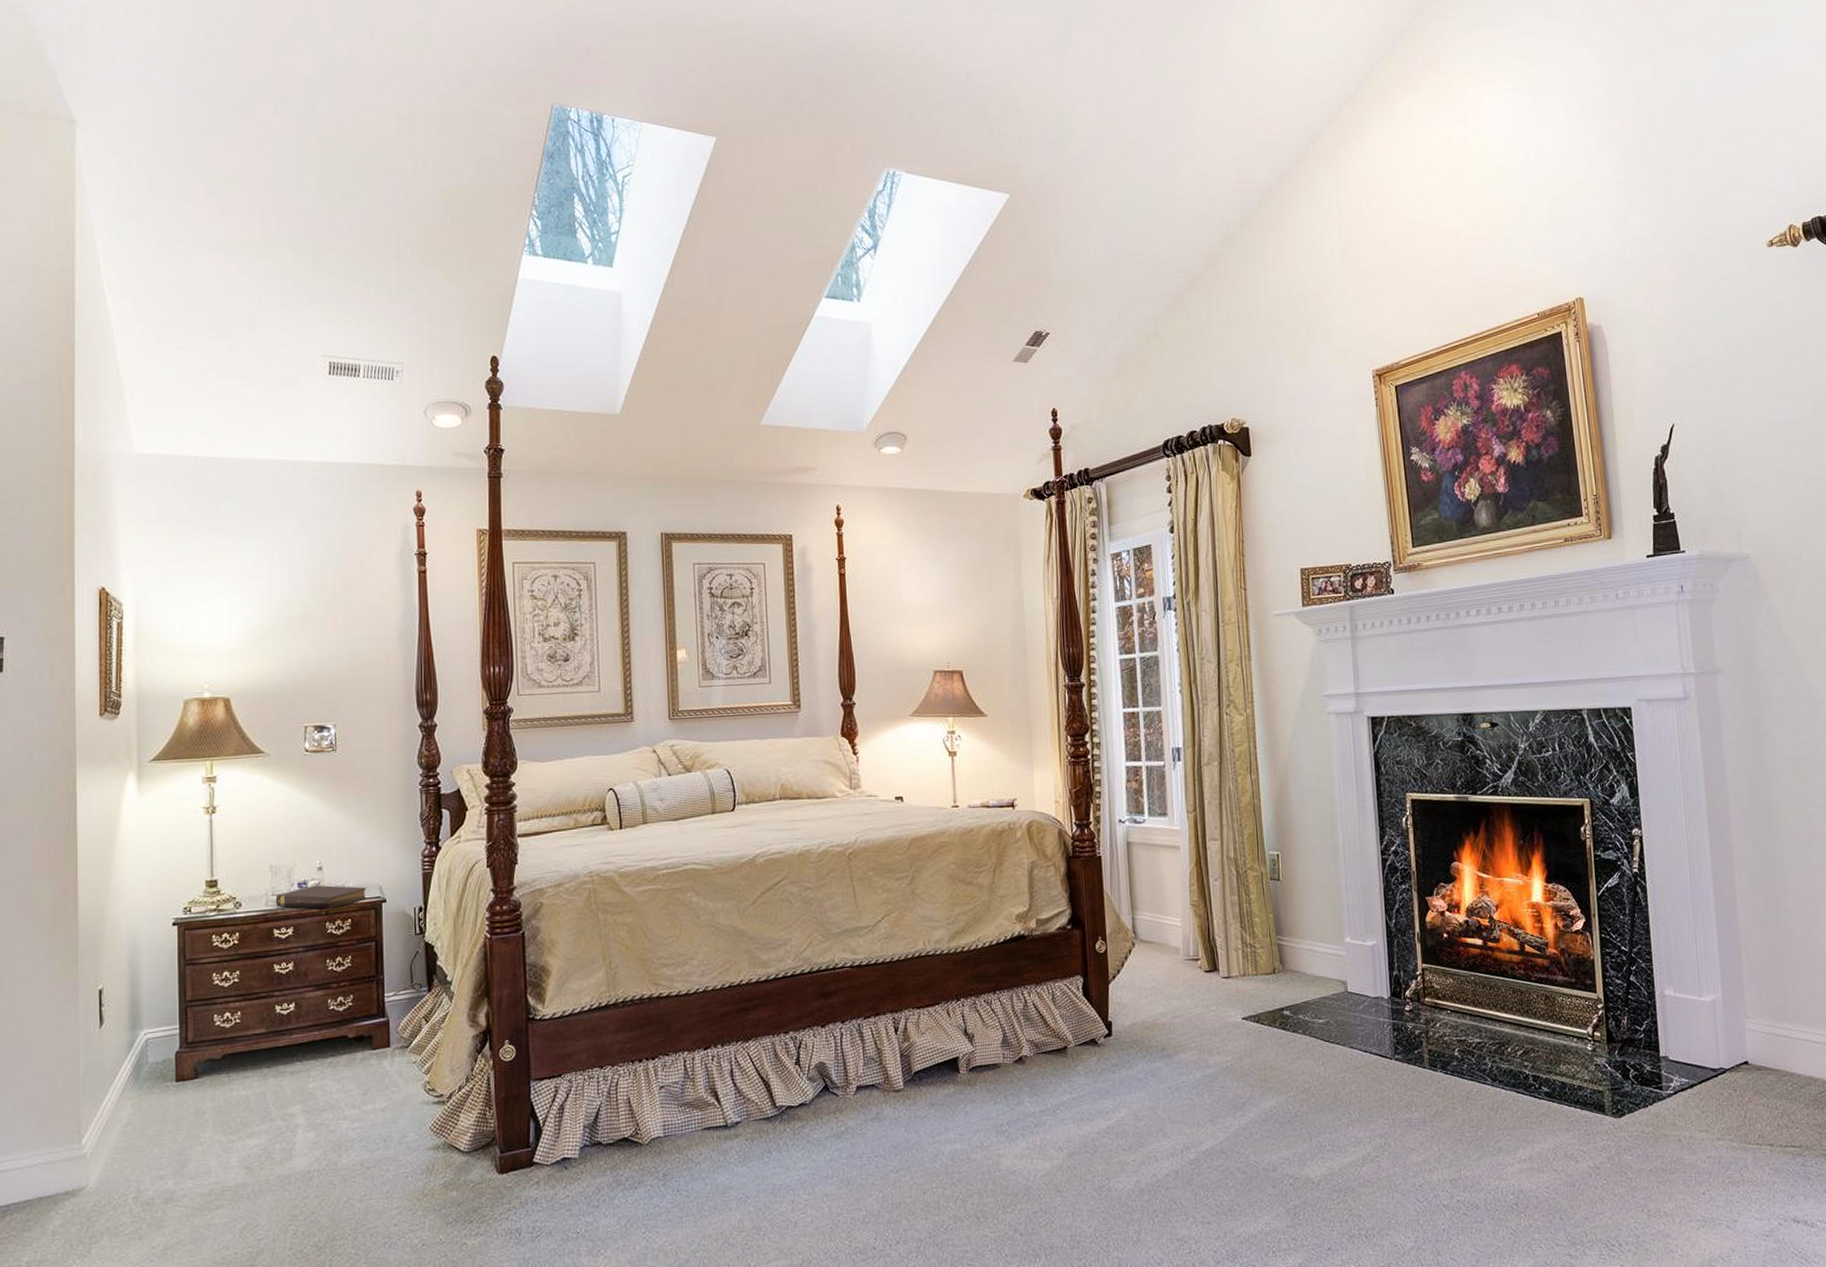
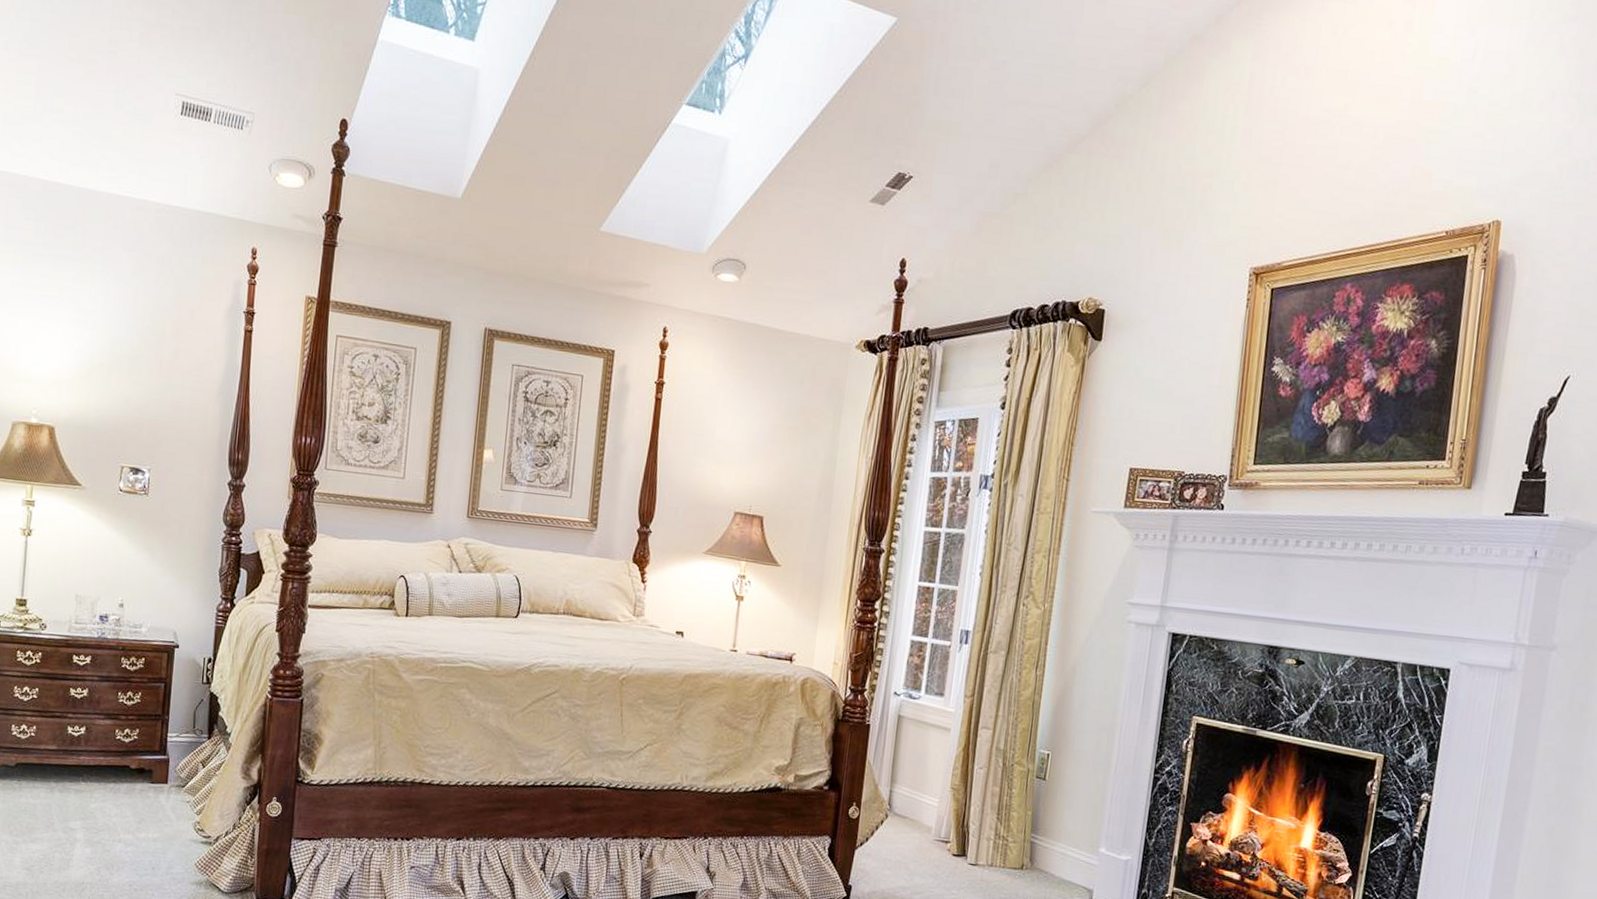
book: present [275,885,368,909] -> none [77,620,162,646]

